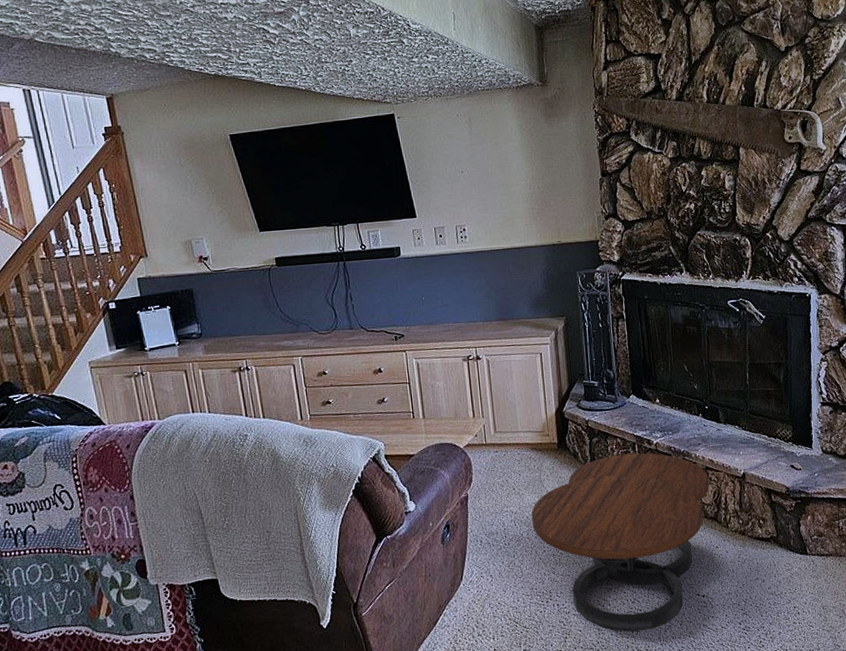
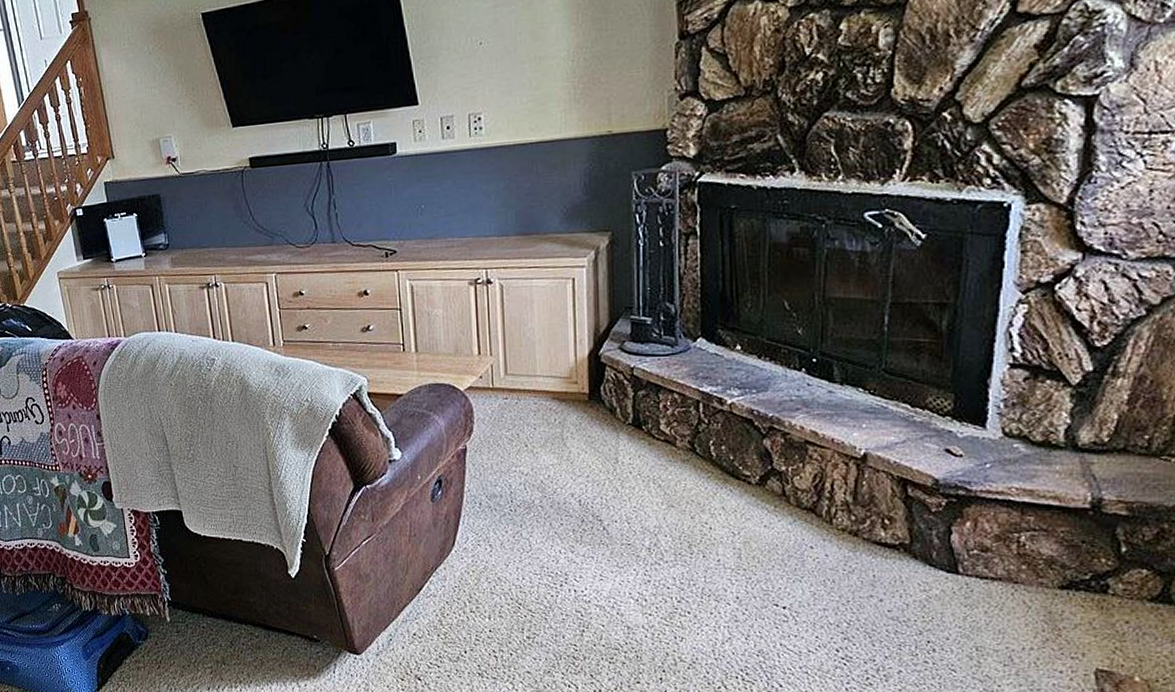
coffee table: present [531,453,710,632] -> none [547,414,808,639]

